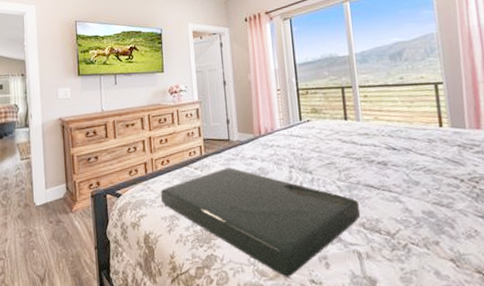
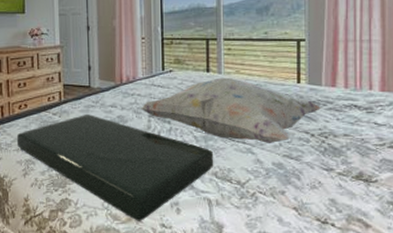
decorative pillow: none [281,124,469,192] -> present [141,77,322,144]

